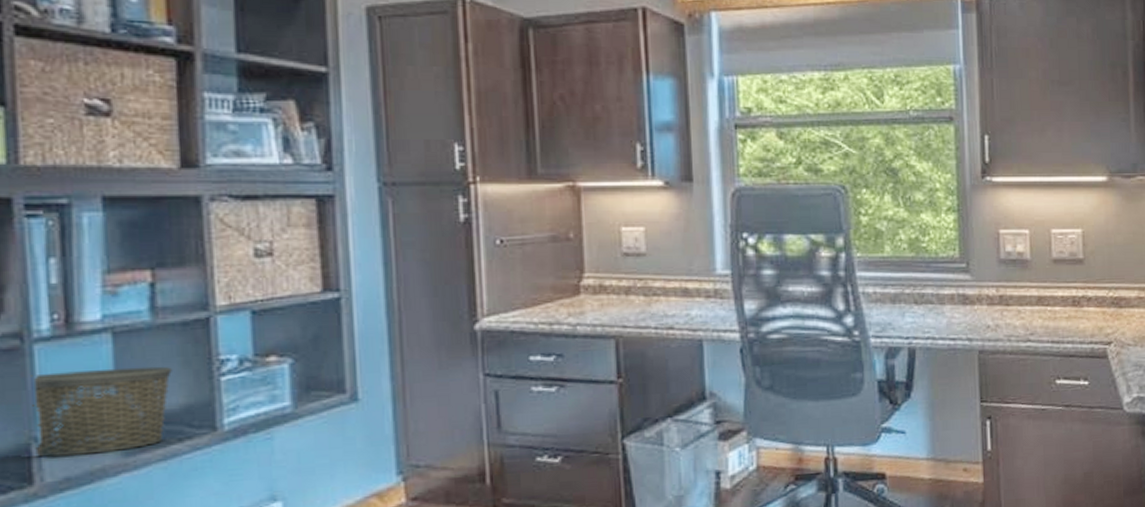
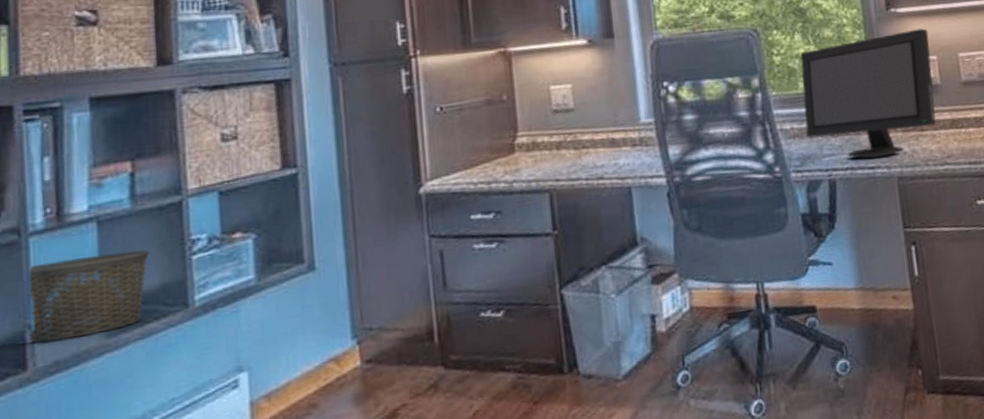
computer monitor: none [888,200,1023,329] -> present [800,28,936,158]

